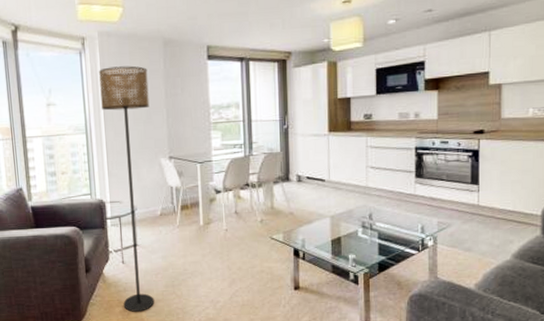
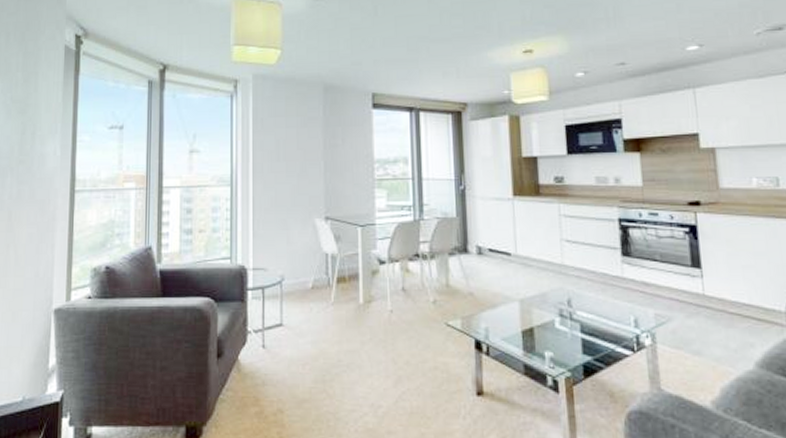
floor lamp: present [99,65,155,312] -> none [251,112,305,414]

